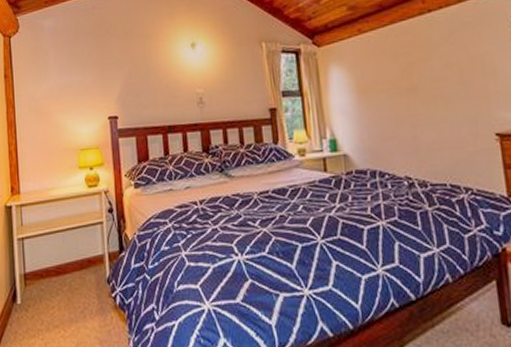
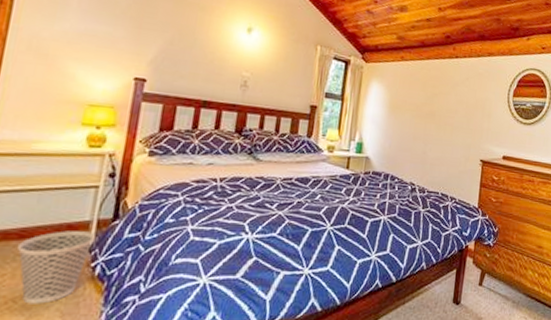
wastebasket: none [58,264,110,333] -> present [18,230,95,304]

